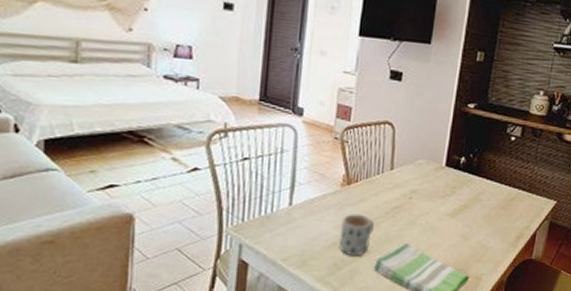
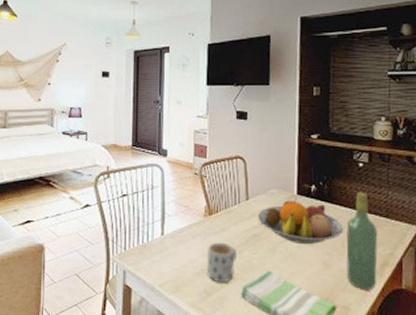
fruit bowl: none [401,170,487,218] -> present [257,198,344,245]
wine bottle: none [483,166,519,260] -> present [346,192,378,289]

